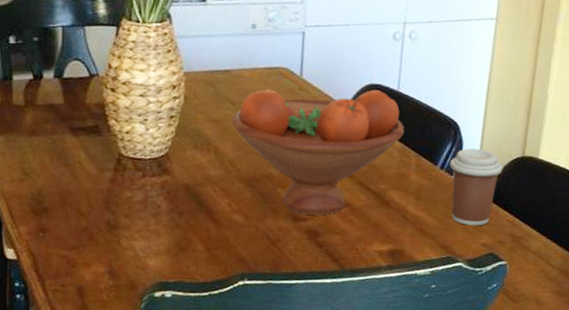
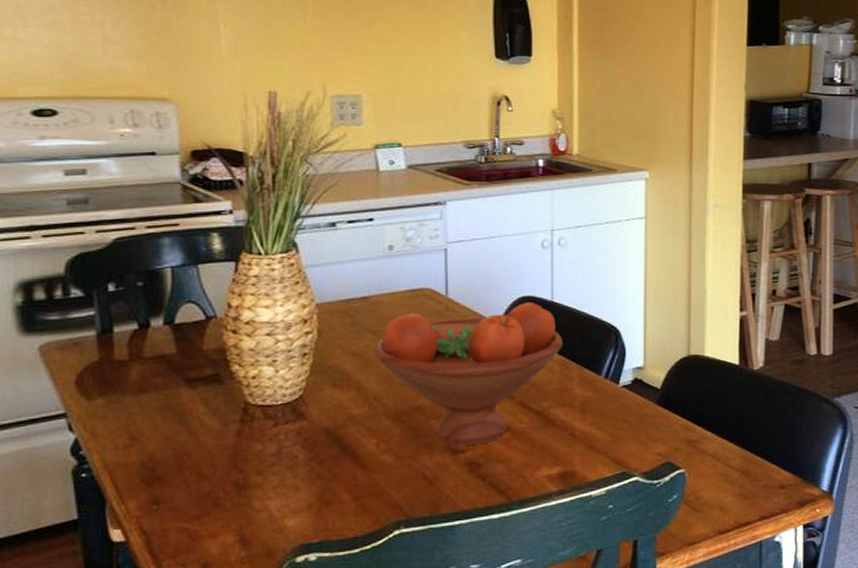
coffee cup: present [449,148,503,226] -> none [614,353,670,436]

